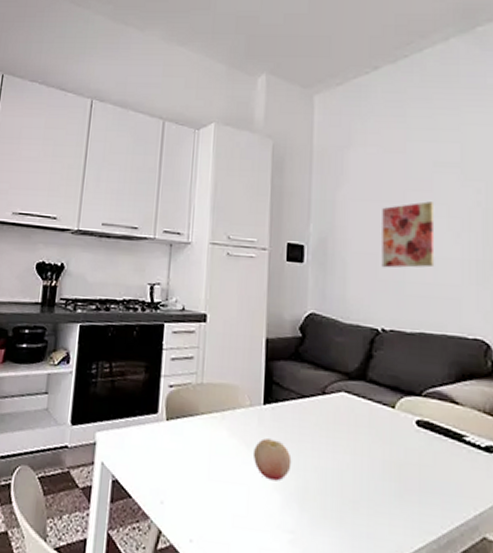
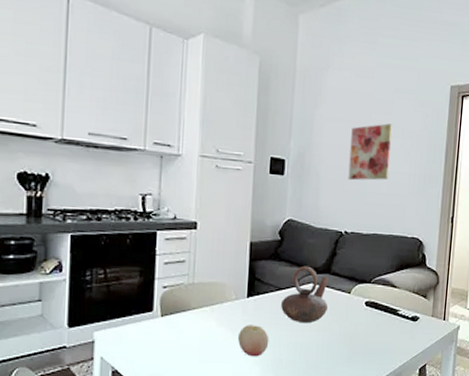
teapot: none [305,369,365,444] -> present [281,266,328,324]

